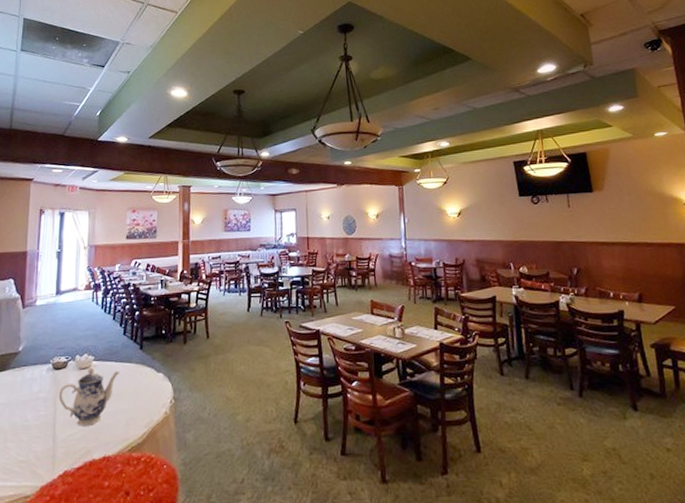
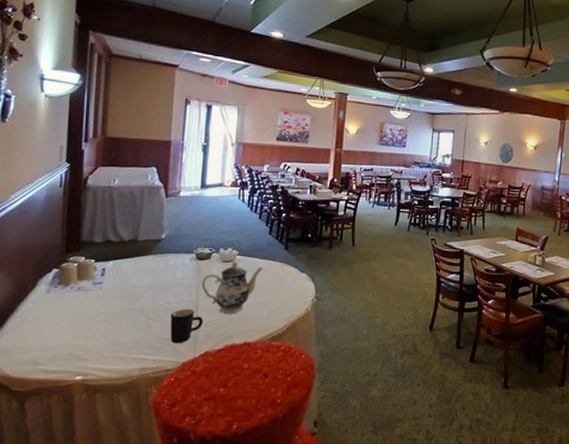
mug: none [28,425,61,466] -> present [170,309,203,344]

